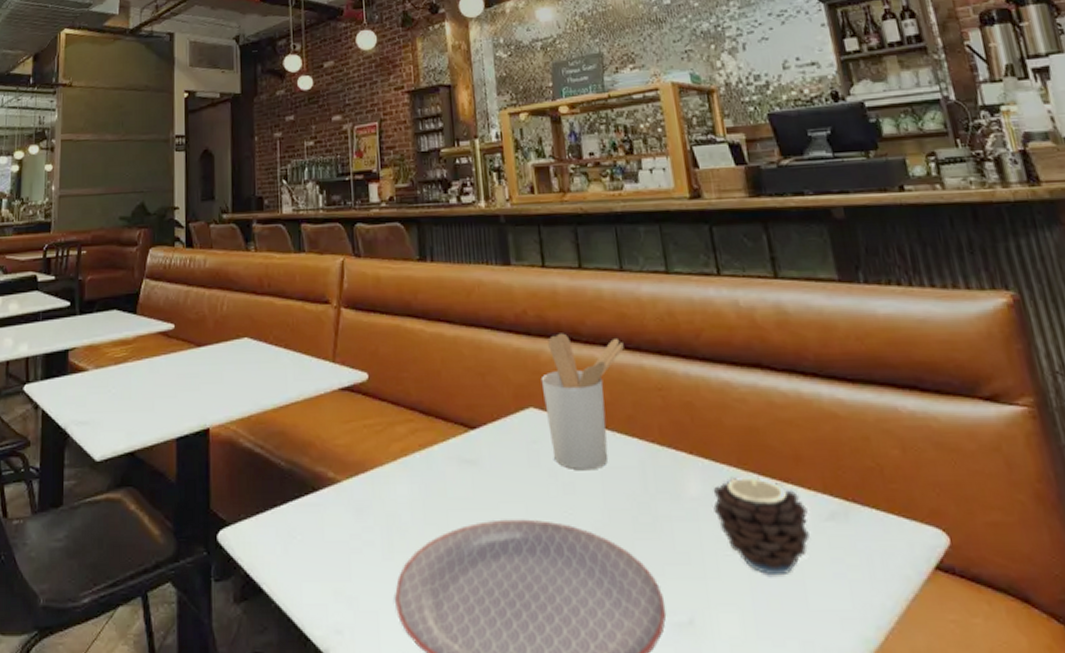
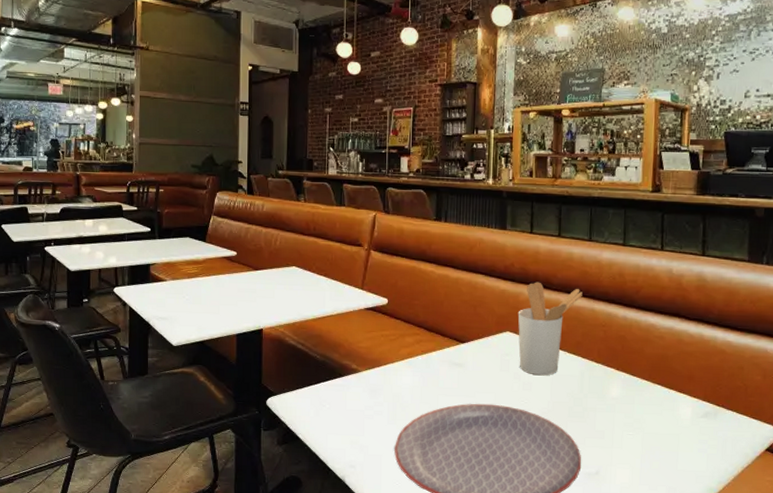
candle: present [713,474,810,576] -> none [626,386,690,449]

